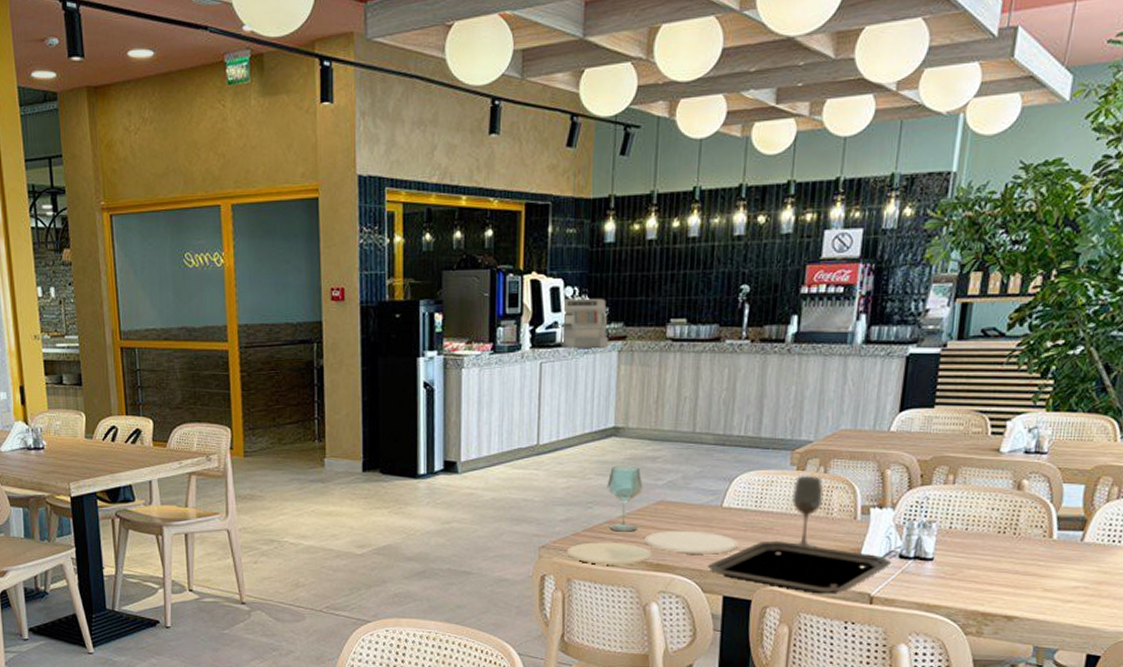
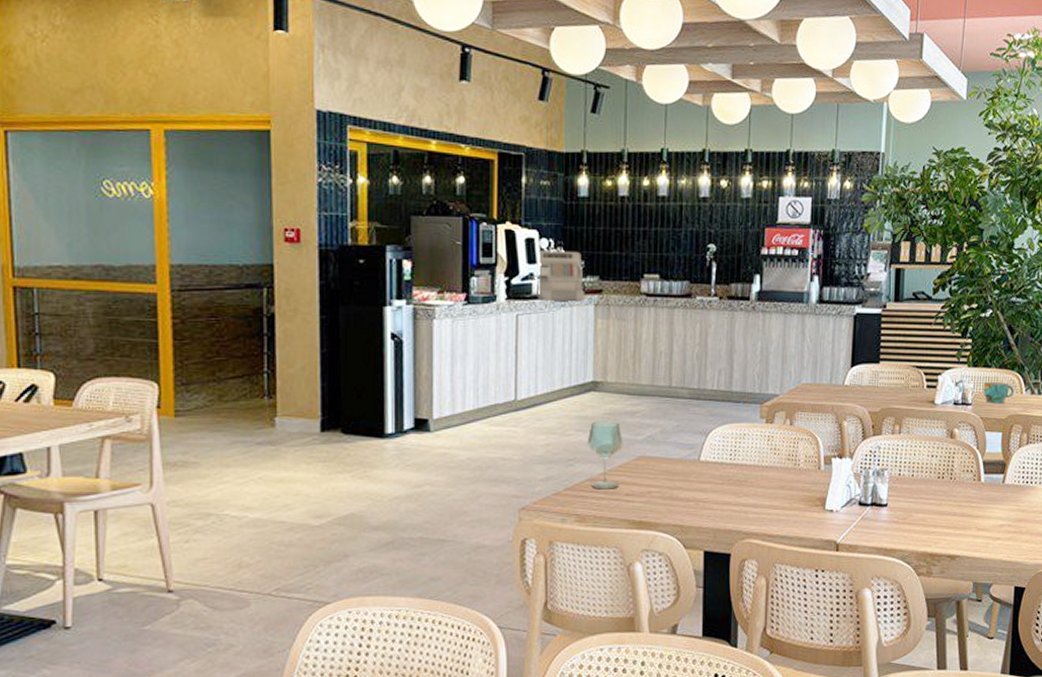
plate: present [567,542,651,565] -> none [548,501,634,525]
plate: present [644,530,738,555] -> none [625,485,716,510]
tray: present [707,540,892,594] -> none [688,493,853,544]
wine glass: present [791,476,824,548] -> none [762,429,791,499]
cup: none [1064,429,1107,453] -> present [983,382,1015,404]

